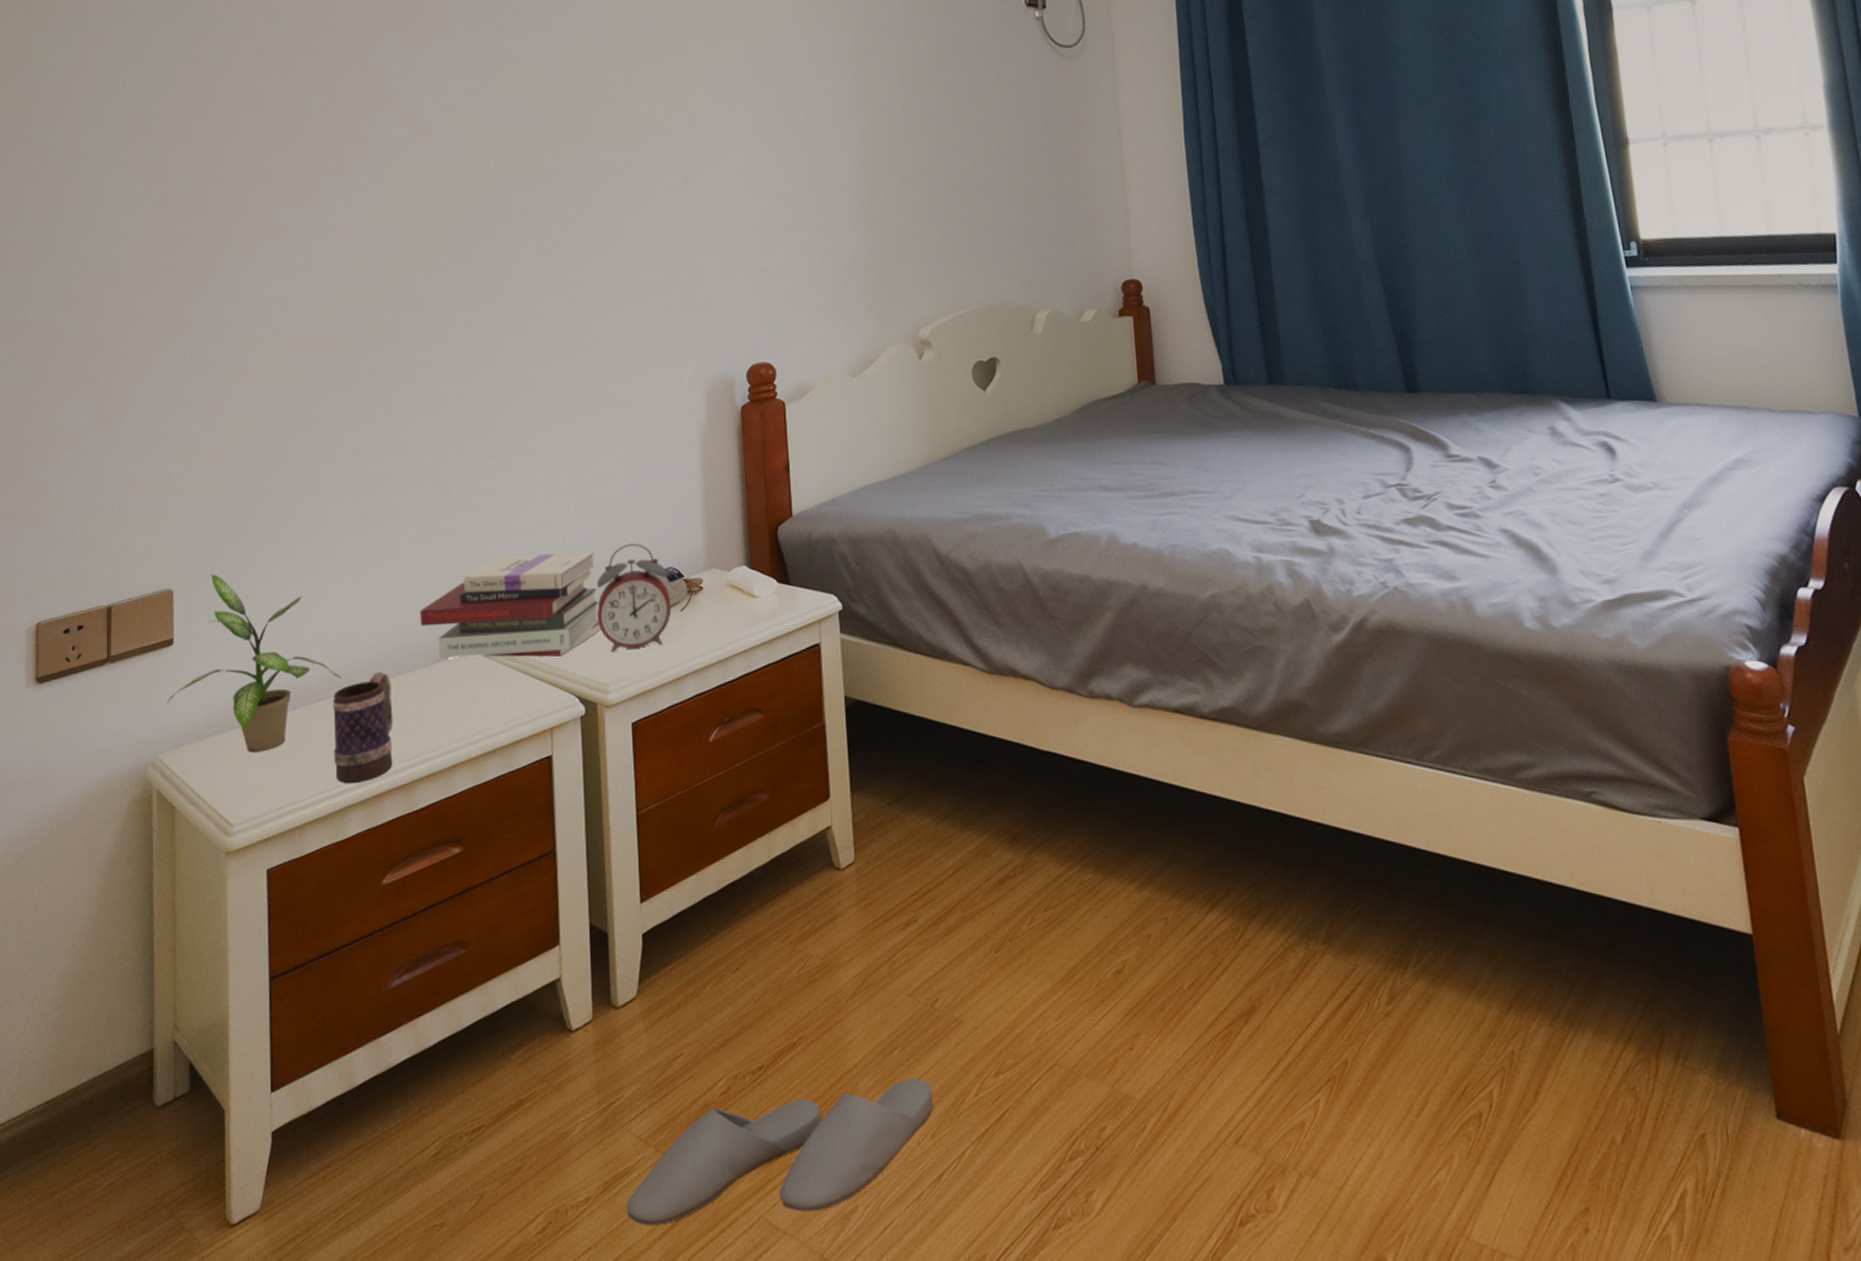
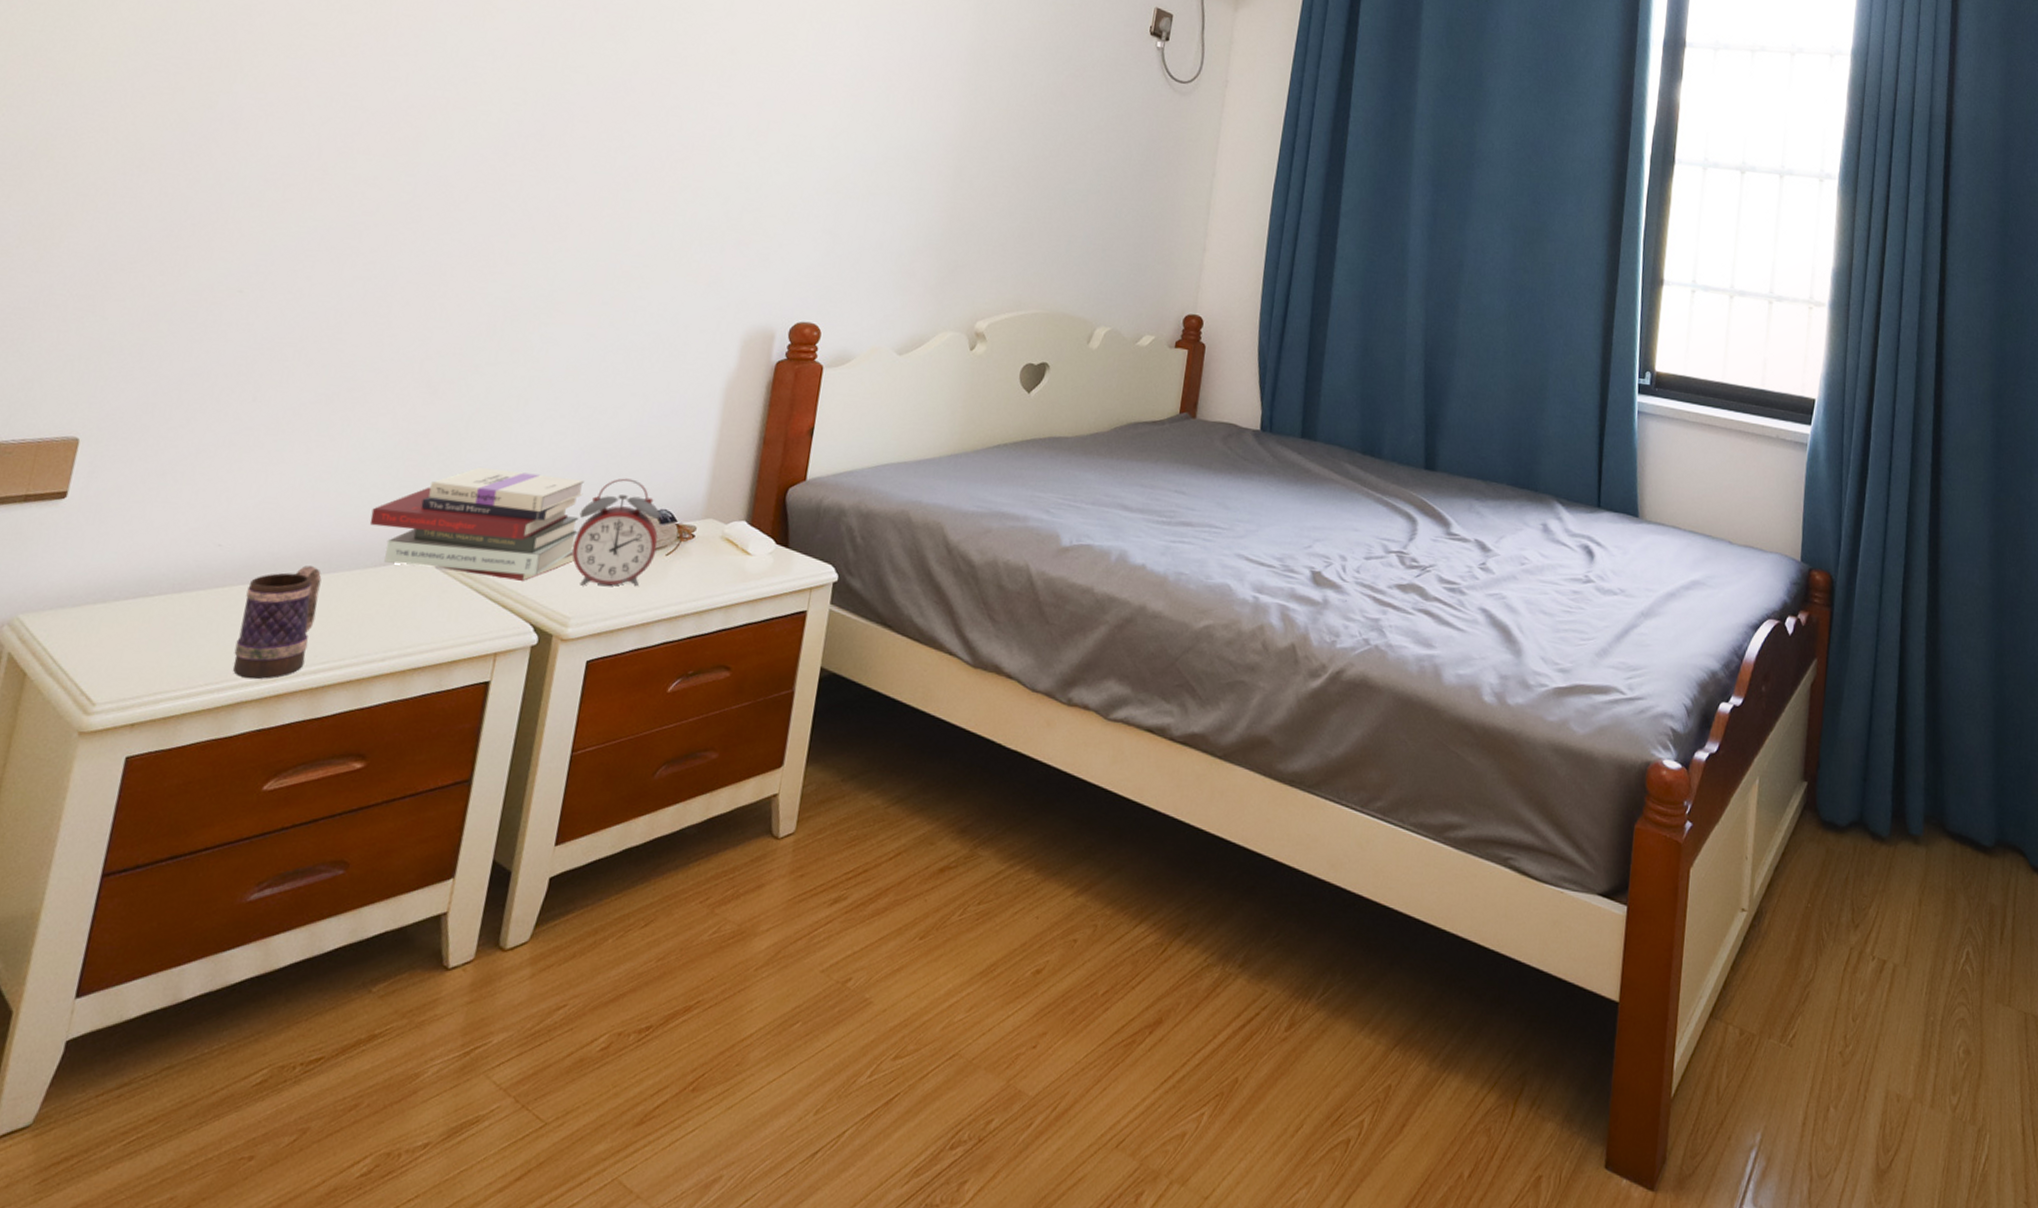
potted plant: present [166,574,342,753] -> none [42,429,265,631]
slippers: present [626,1078,933,1225] -> none [468,1053,826,1178]

